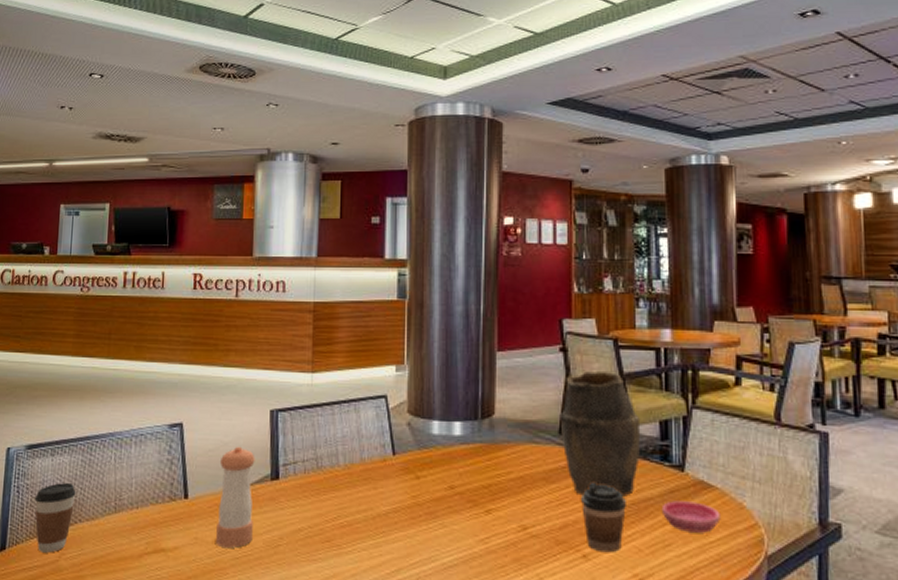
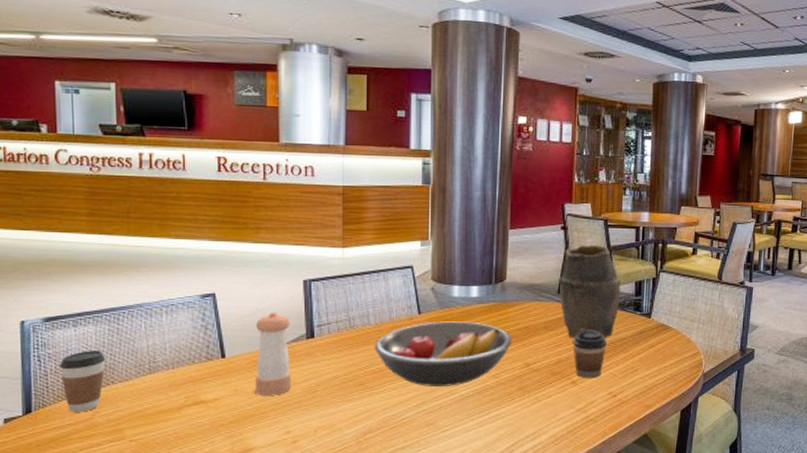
fruit bowl: none [342,465,504,551] -> present [374,321,512,386]
saucer: present [661,501,721,533] -> none [632,339,674,361]

